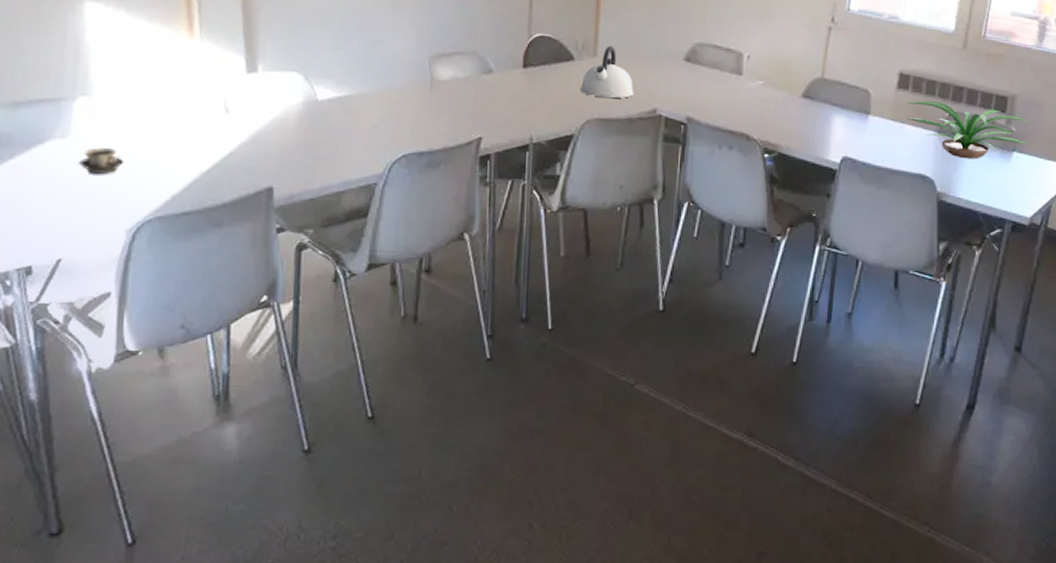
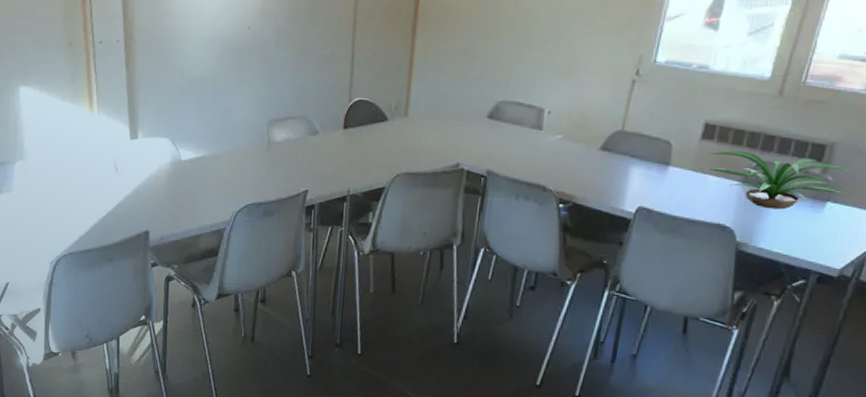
cup: present [79,148,124,174] -> none [18,200,47,220]
kettle: present [579,45,634,99] -> none [391,106,440,155]

